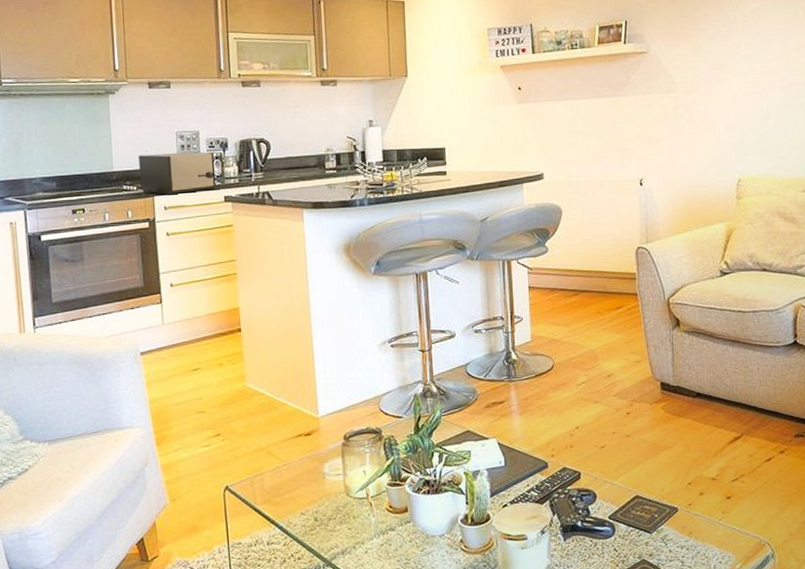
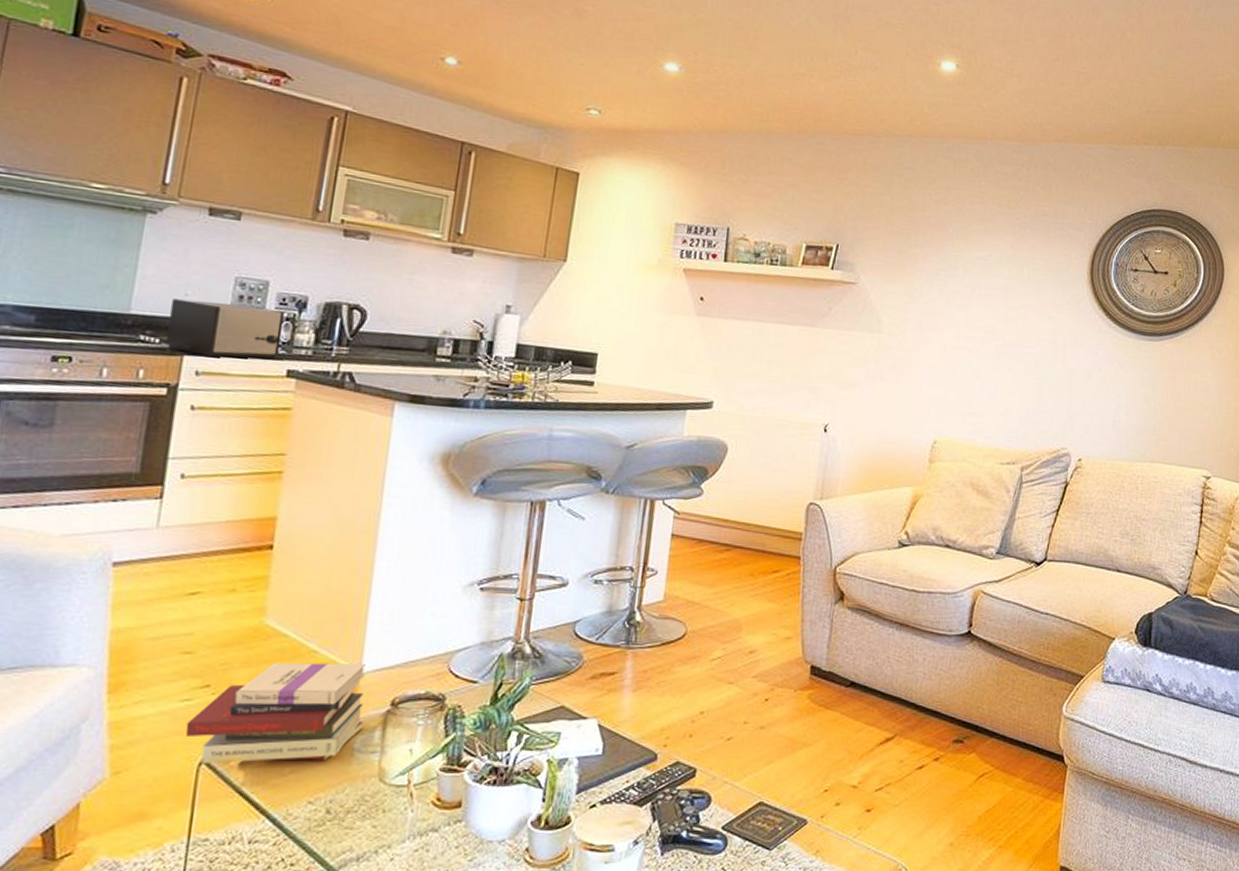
books: none [210,409,328,490] -> present [185,662,367,763]

